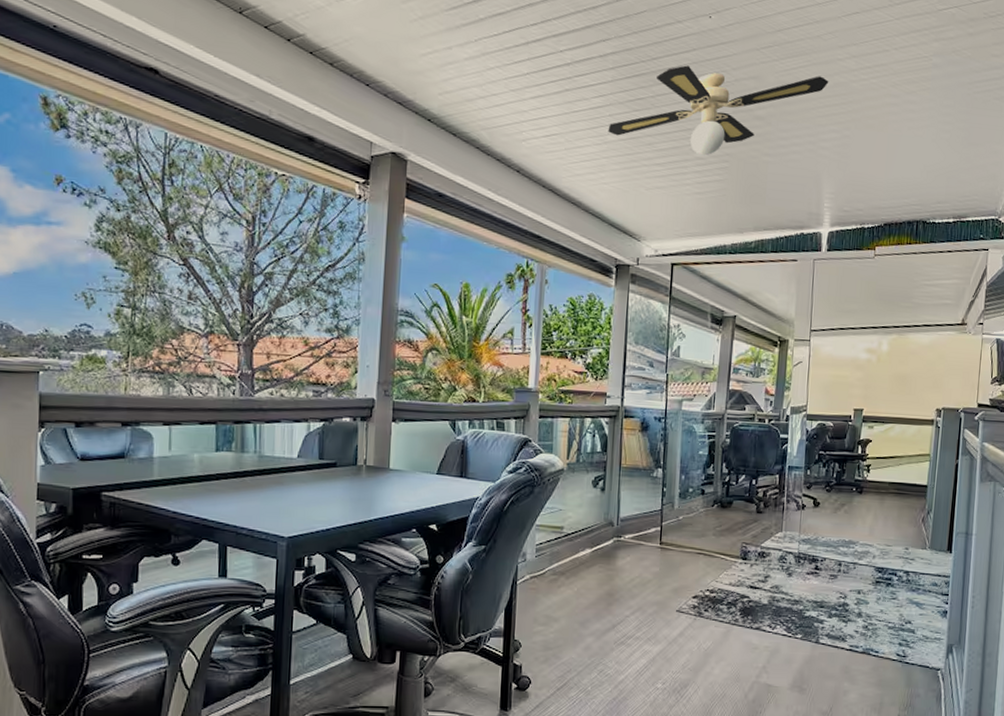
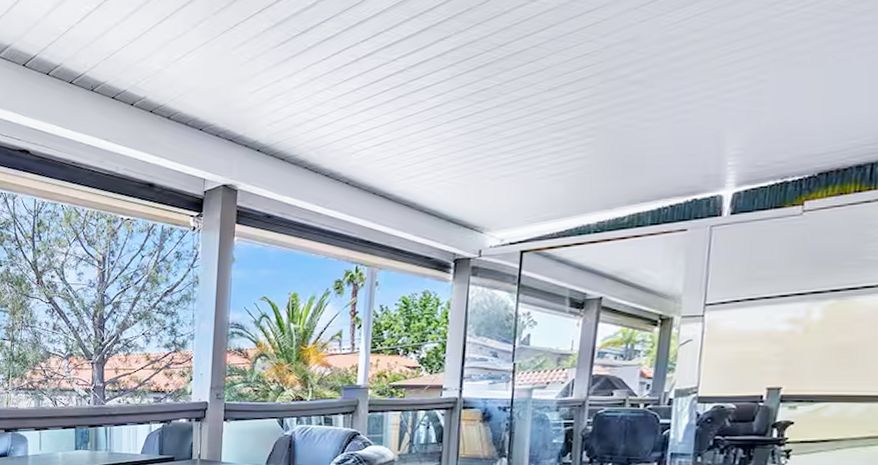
ceiling fan: present [608,65,829,156] -> none [446,19,737,135]

